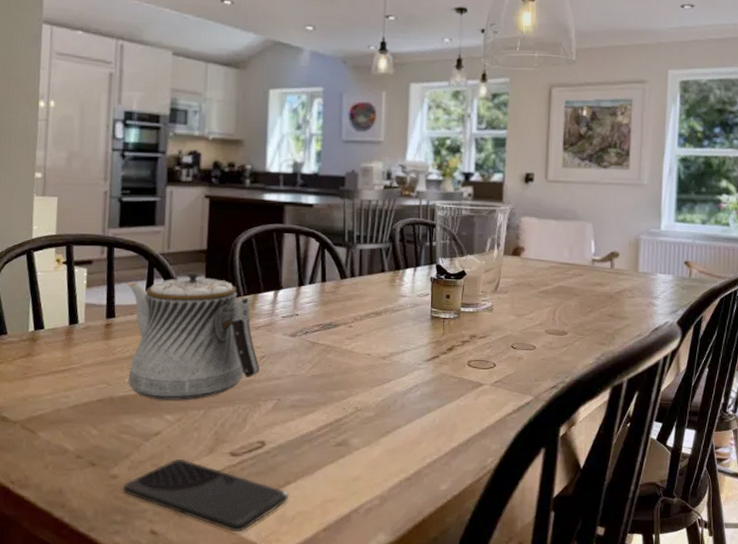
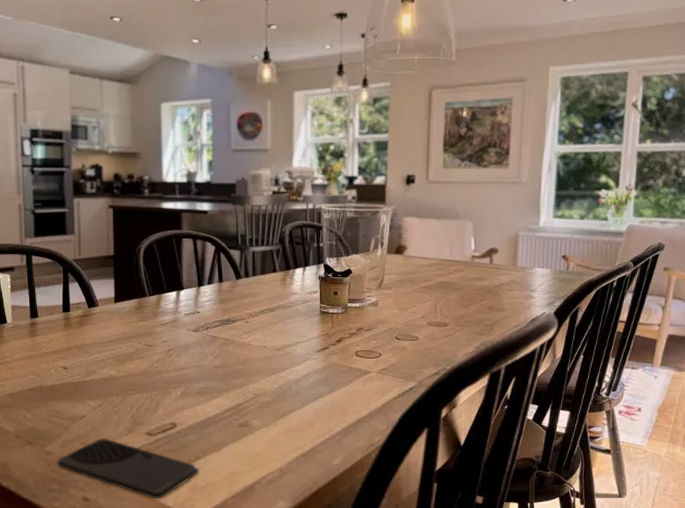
teapot: present [127,272,260,401] -> none [46,276,168,389]

